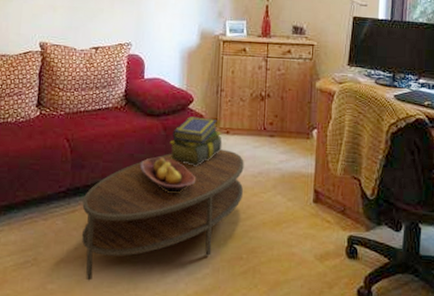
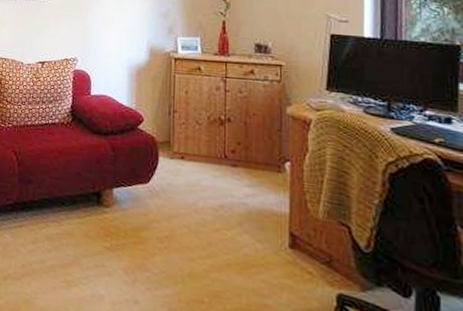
coffee table: present [81,149,244,281] -> none [28,175,203,302]
fruit bowl: present [140,156,196,194] -> none [87,177,148,220]
stack of books: present [169,116,223,166] -> none [118,137,177,192]

